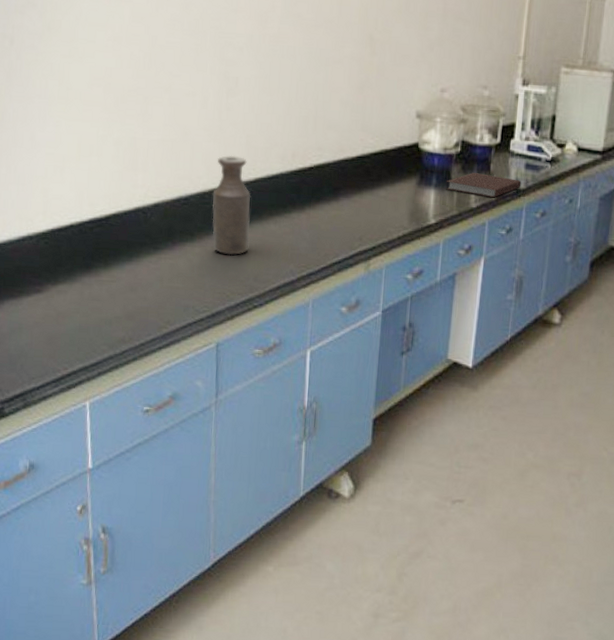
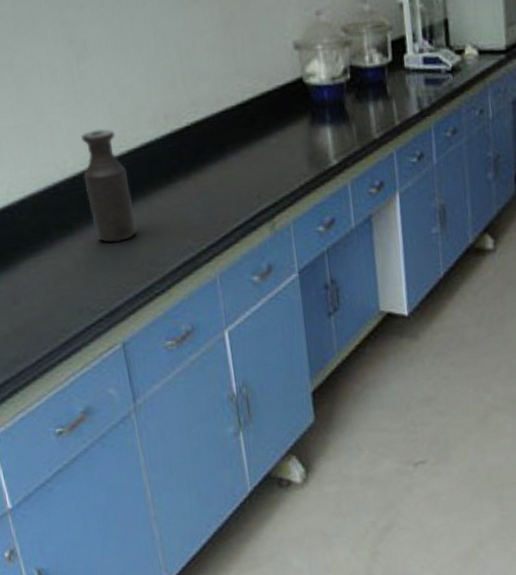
notebook: present [445,173,522,198] -> none [341,98,425,125]

